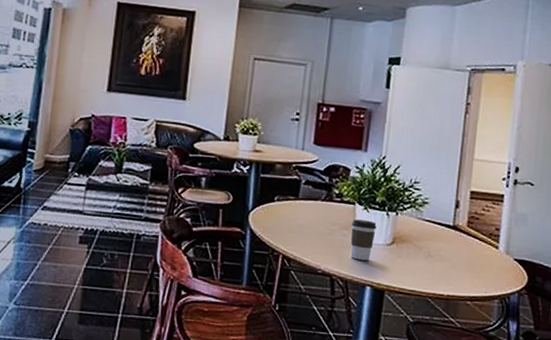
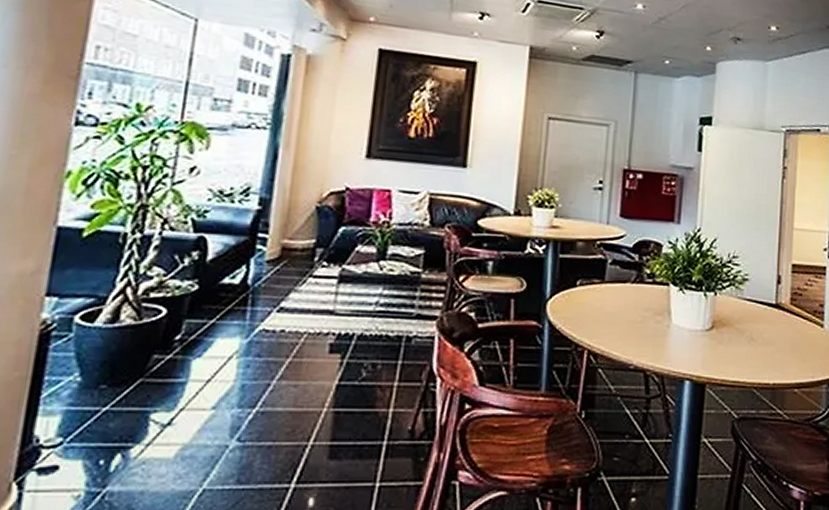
coffee cup: present [350,219,377,261] -> none [665,302,694,351]

